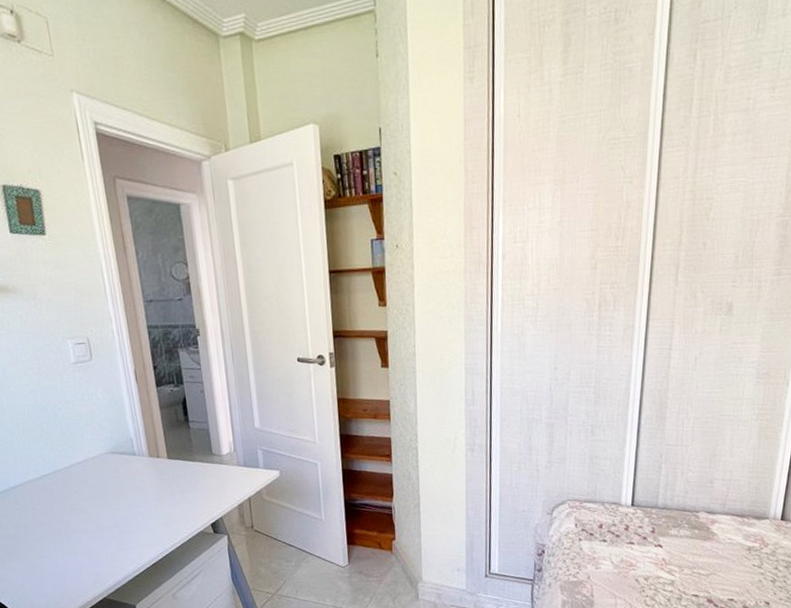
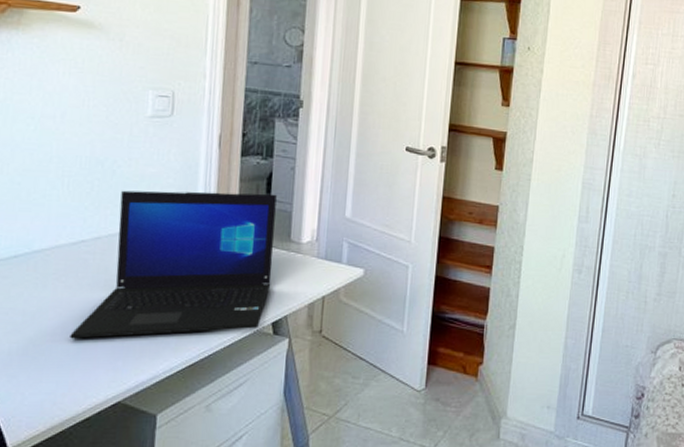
laptop: none [55,416,204,553] -> present [69,190,277,339]

